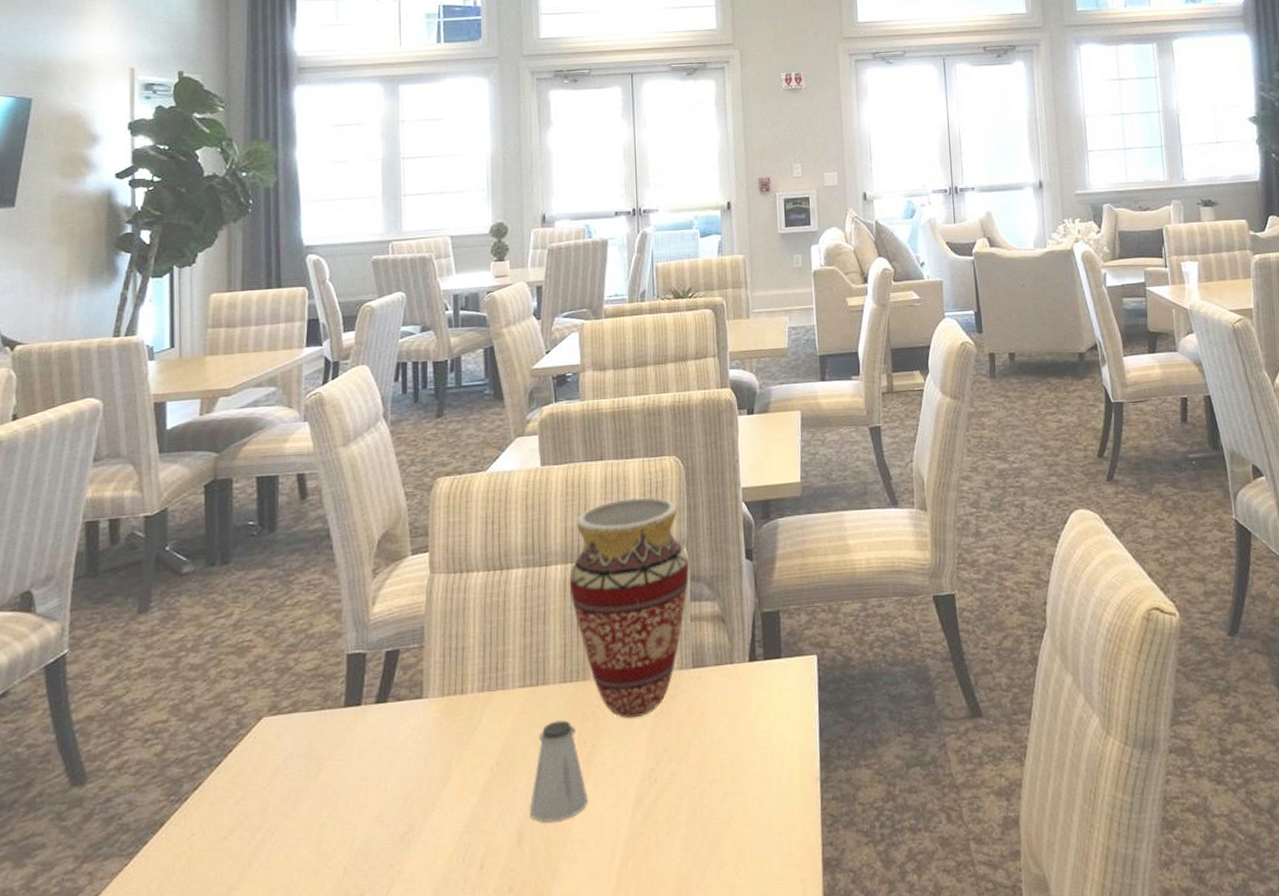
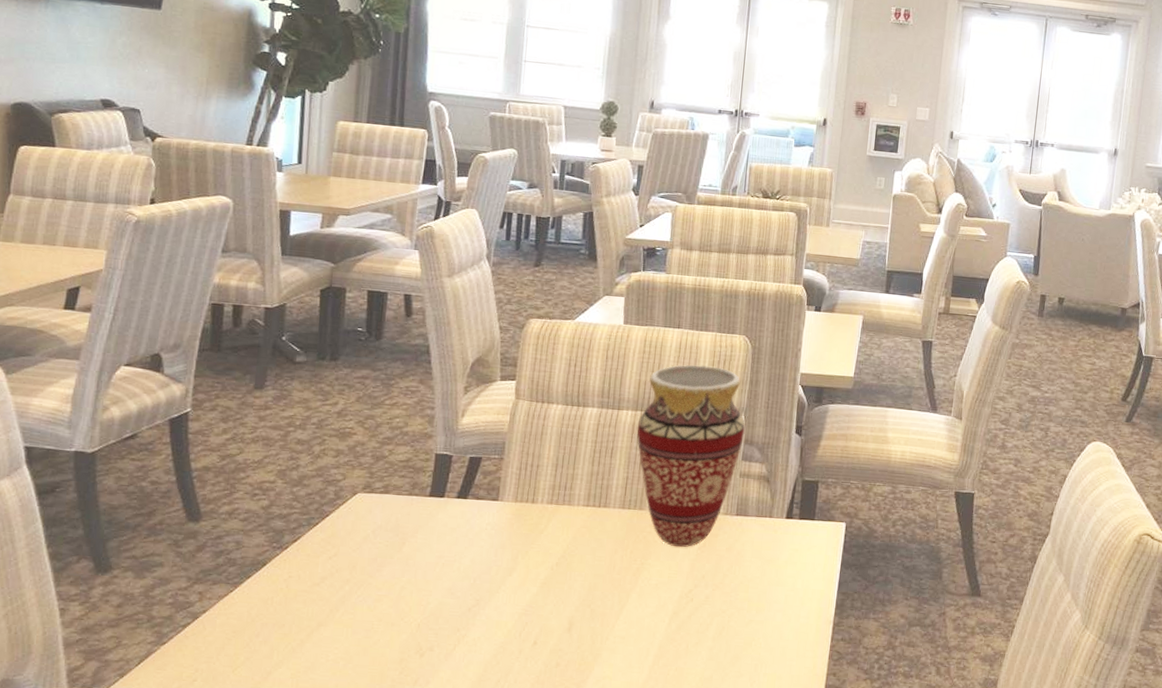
saltshaker: present [529,720,588,822] -> none [580,538,632,619]

